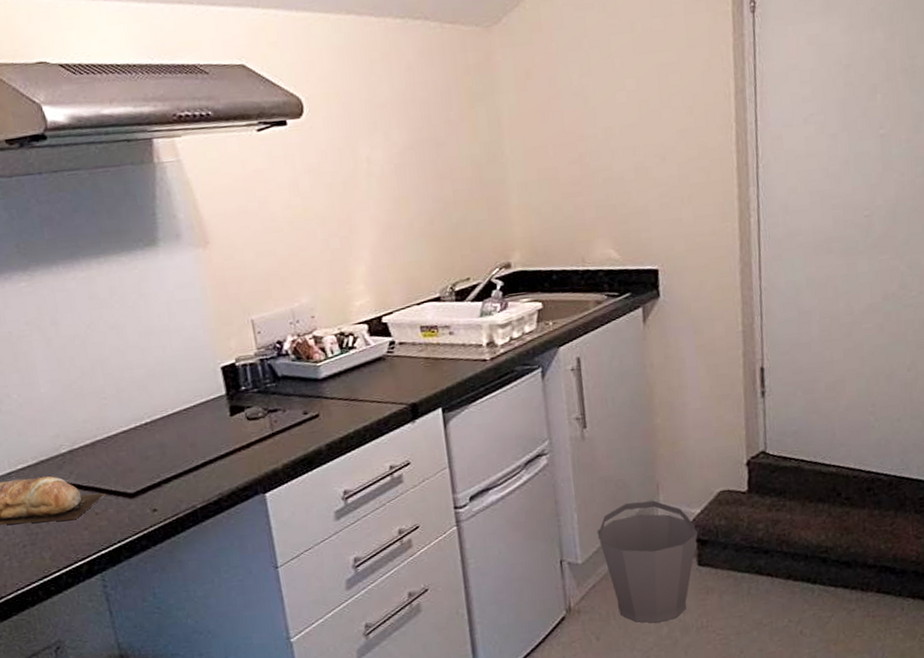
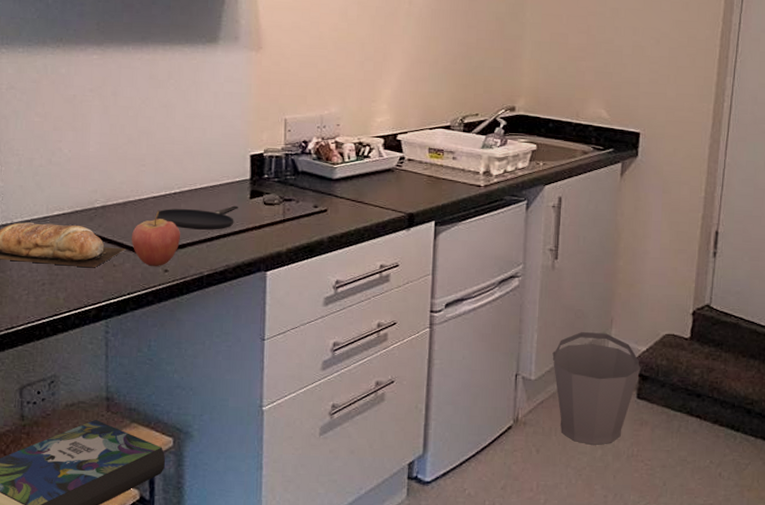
fruit: none [108,445,163,509] -> present [132,210,180,267]
frying pan: none [129,426,220,461] -> present [155,205,238,230]

